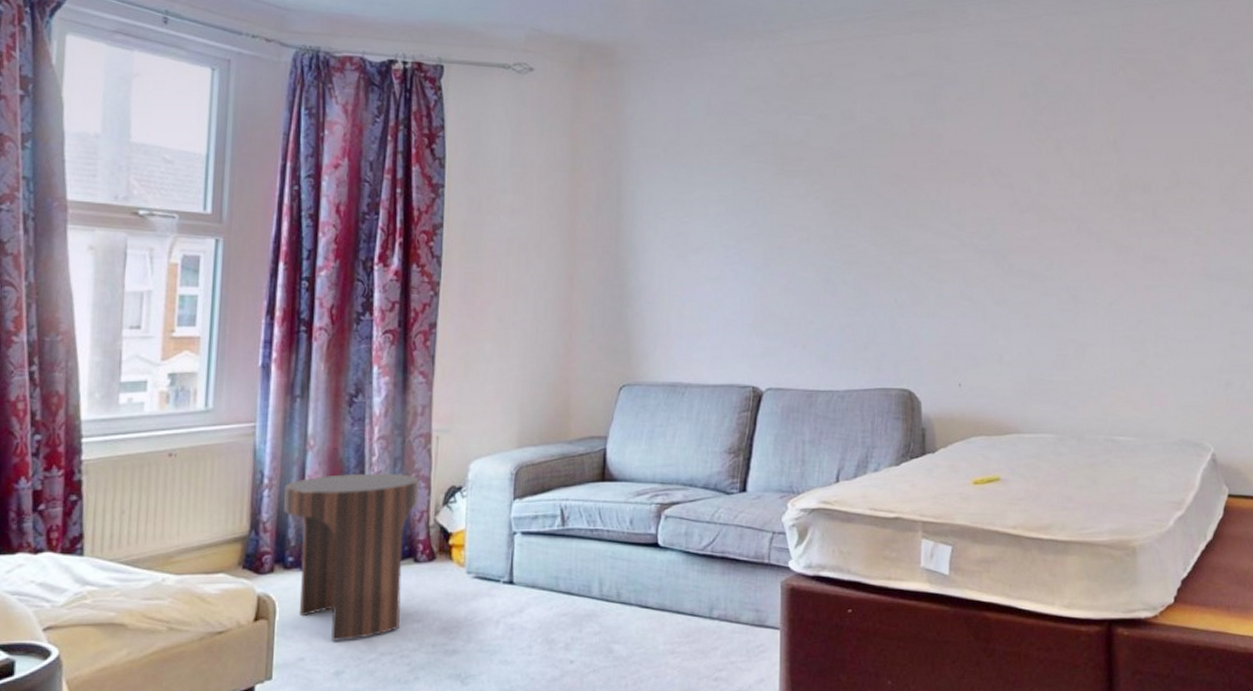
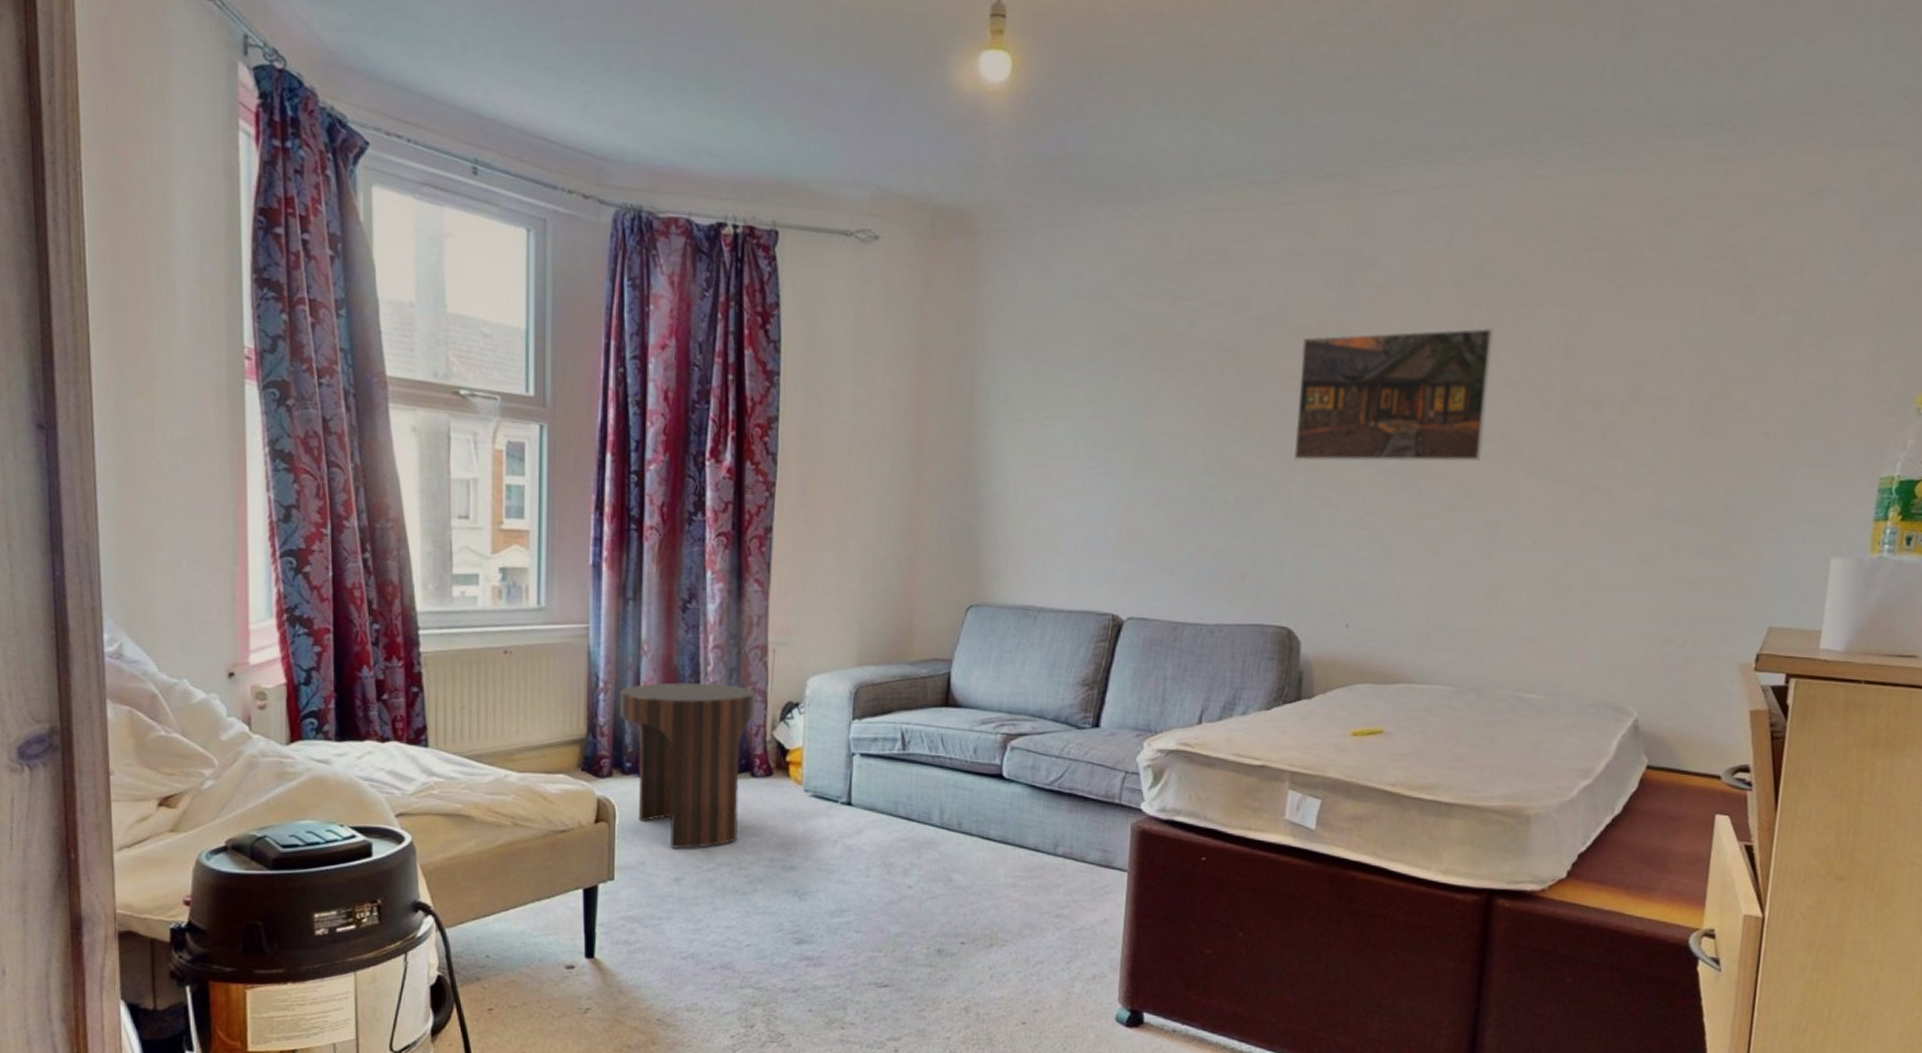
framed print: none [900,130,1058,244] -> present [1294,327,1494,462]

